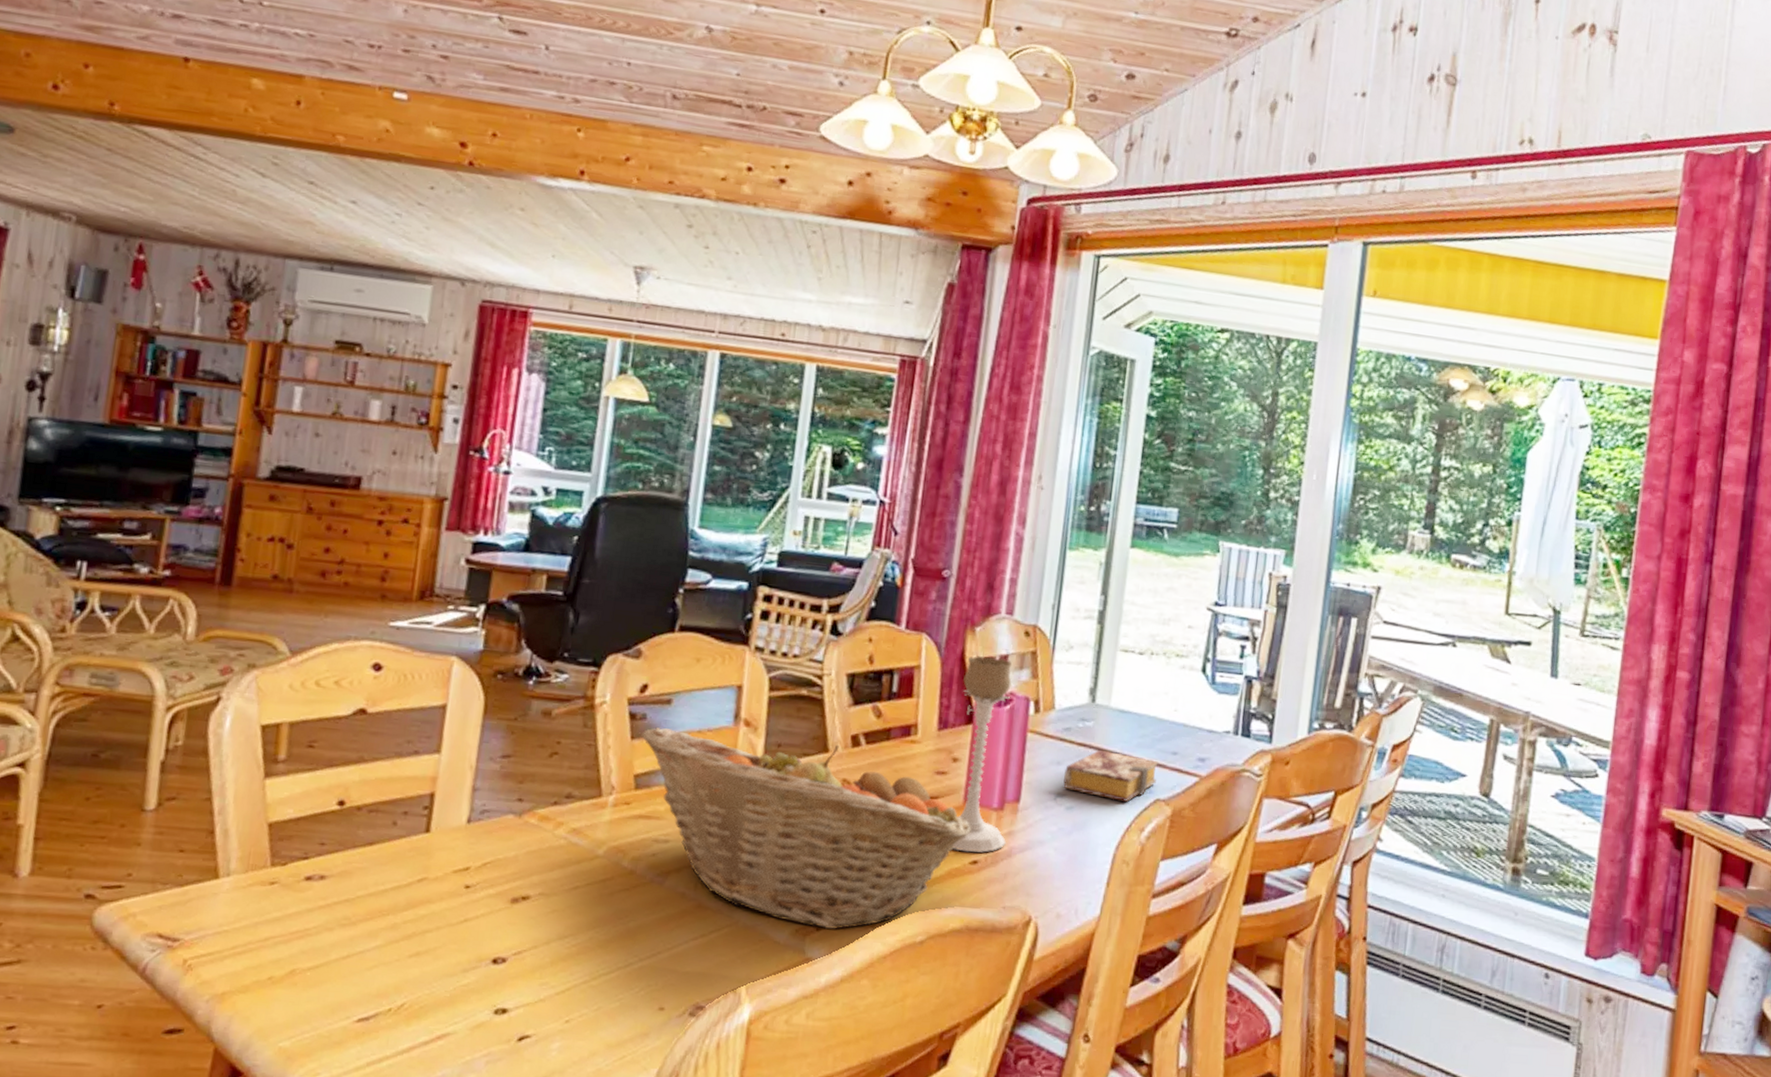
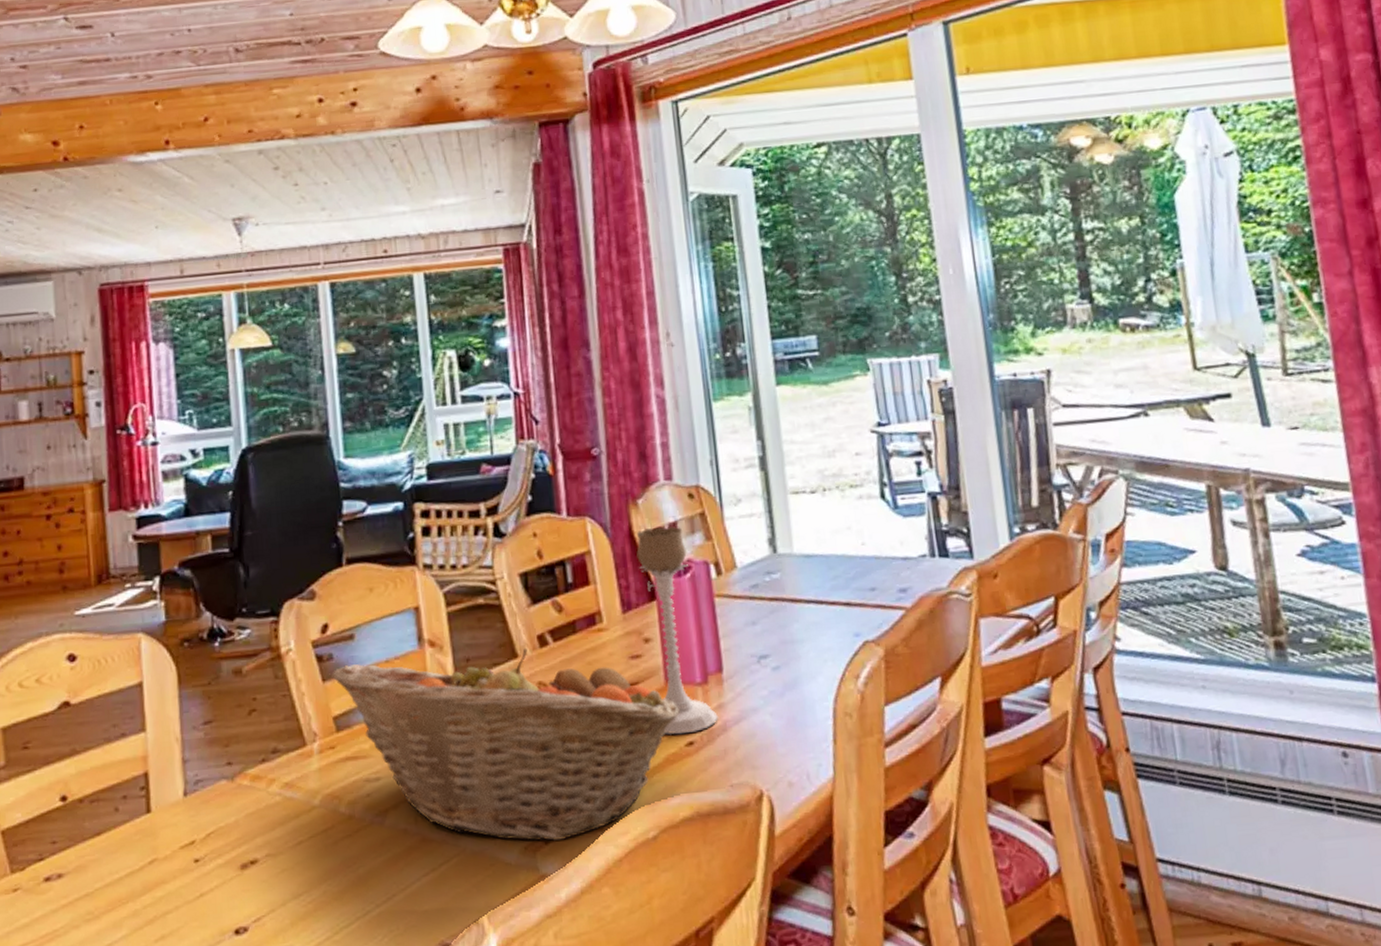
book: present [1063,749,1159,802] -> none [762,600,860,651]

